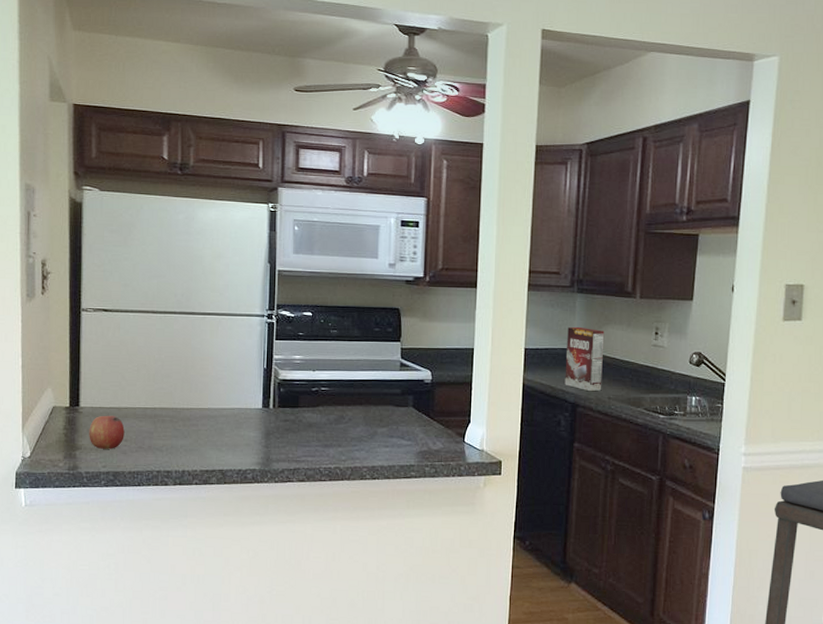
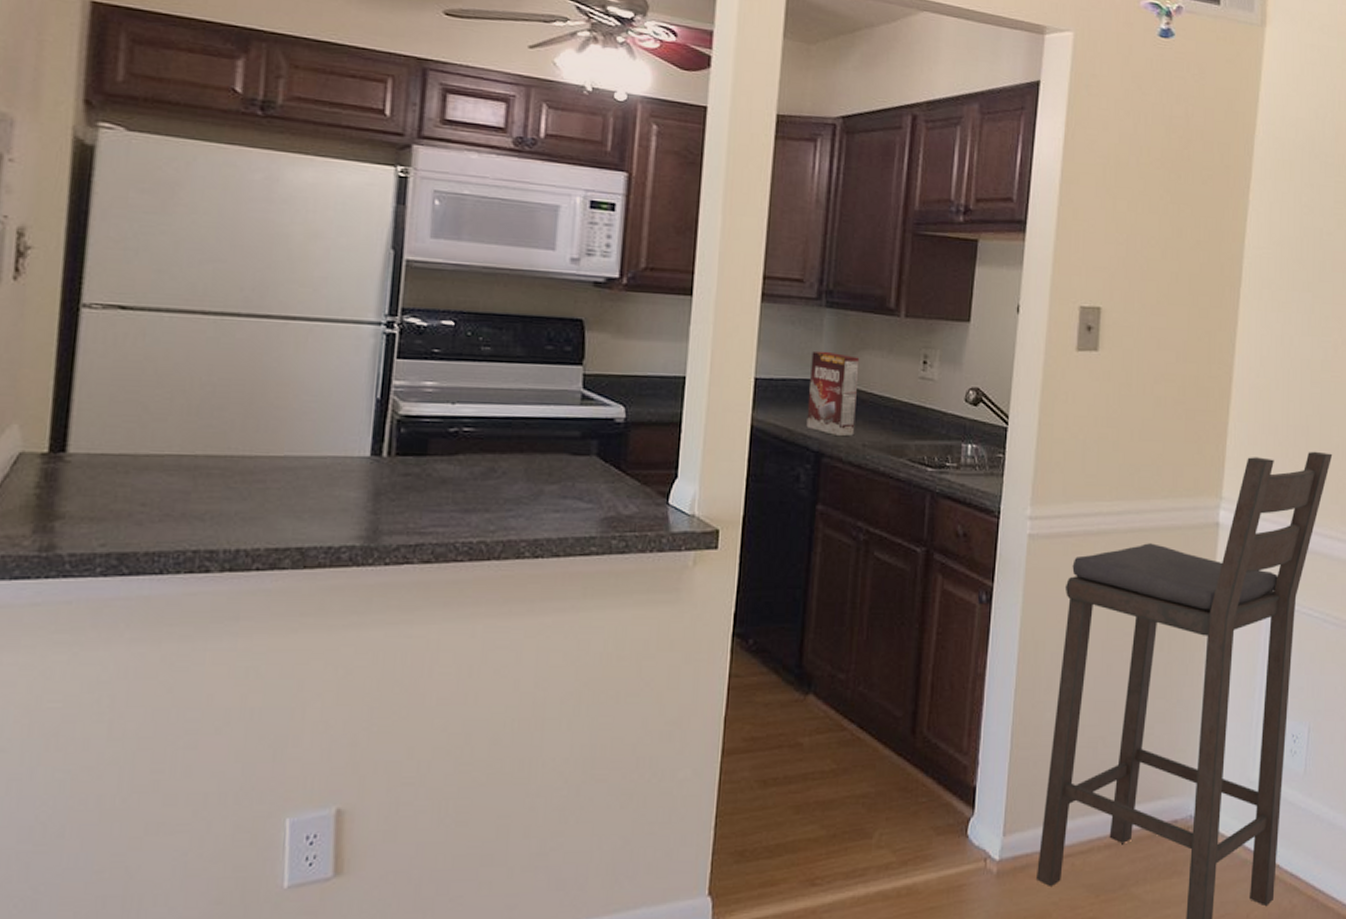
fruit: present [89,415,125,449] -> none [79,466,143,518]

